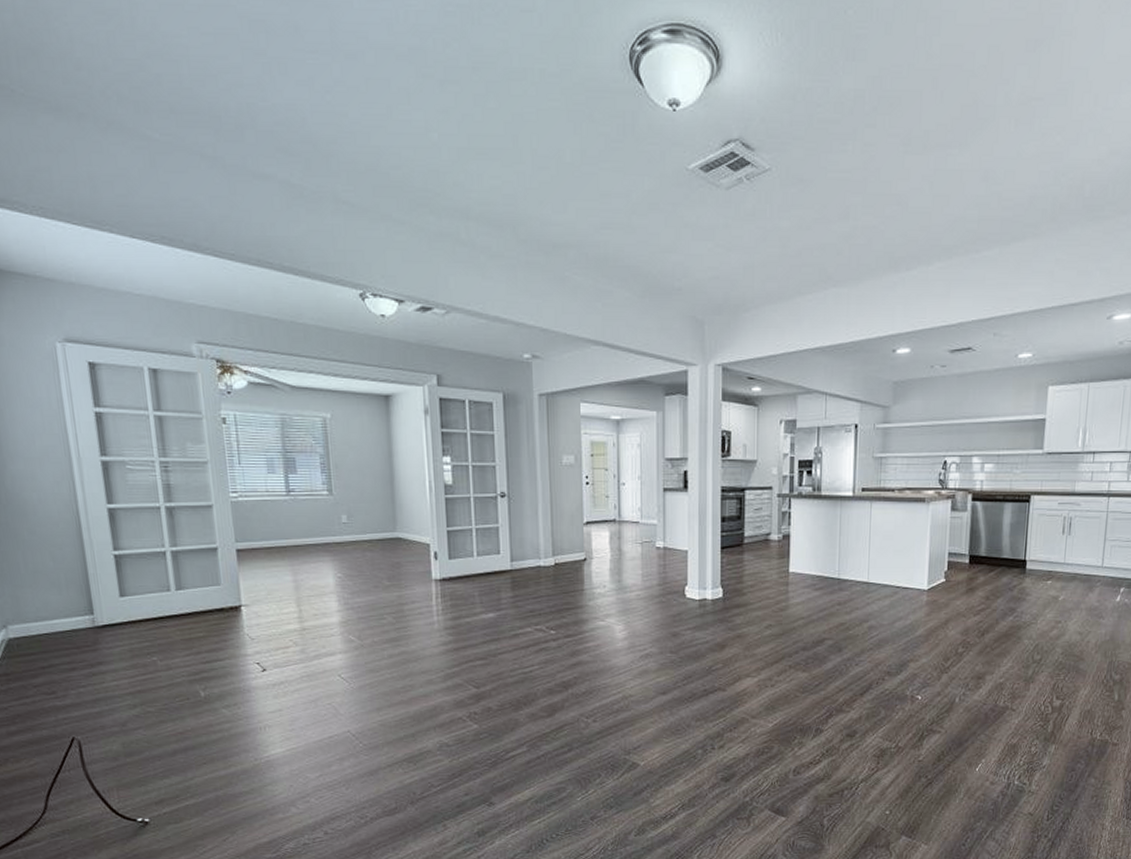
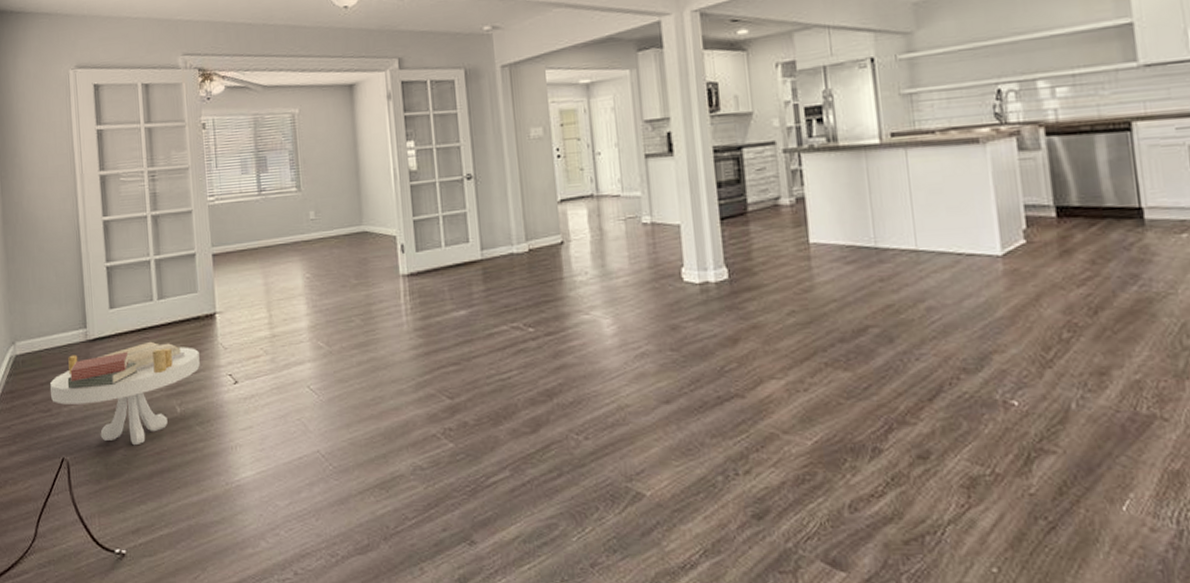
side table: none [53,630,225,726] -> present [50,341,200,446]

